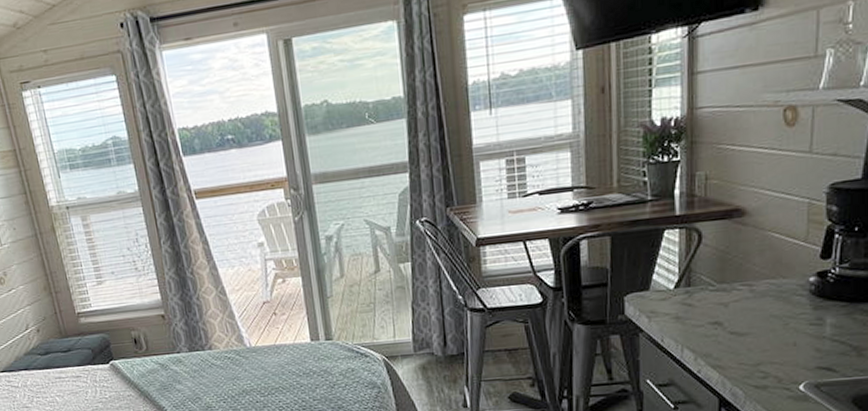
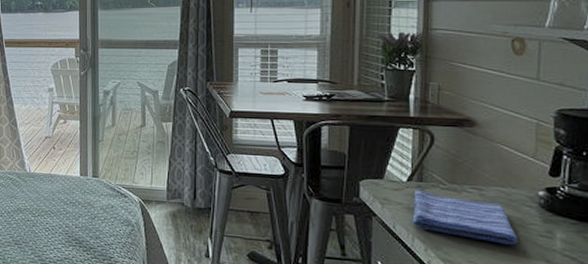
dish towel: none [681,295,788,340] -> present [413,189,518,245]

